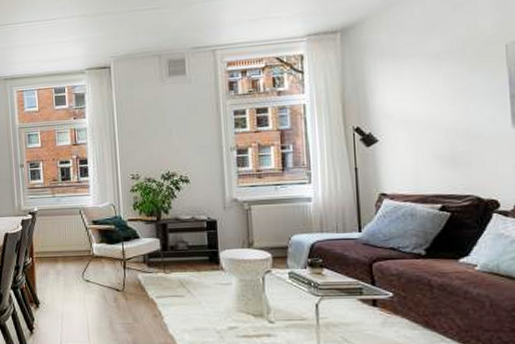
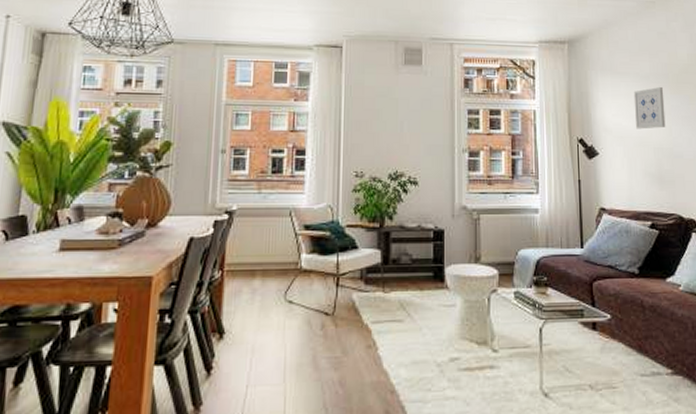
wall art: none [420,65,461,112] -> present [633,87,666,129]

